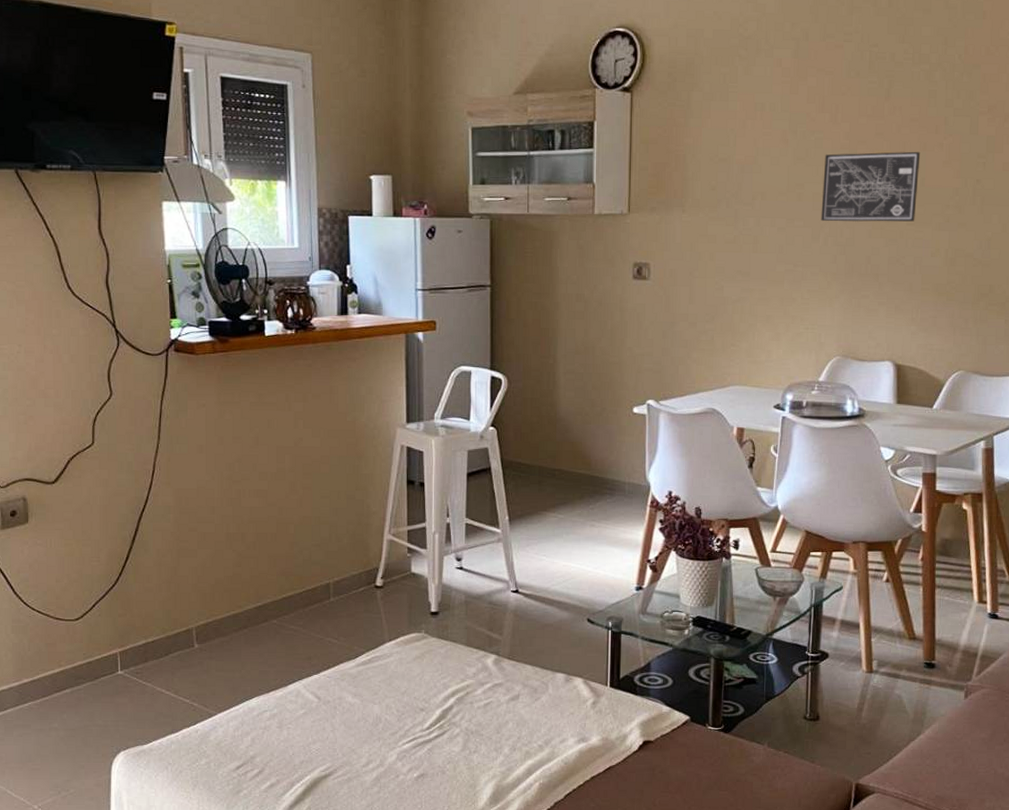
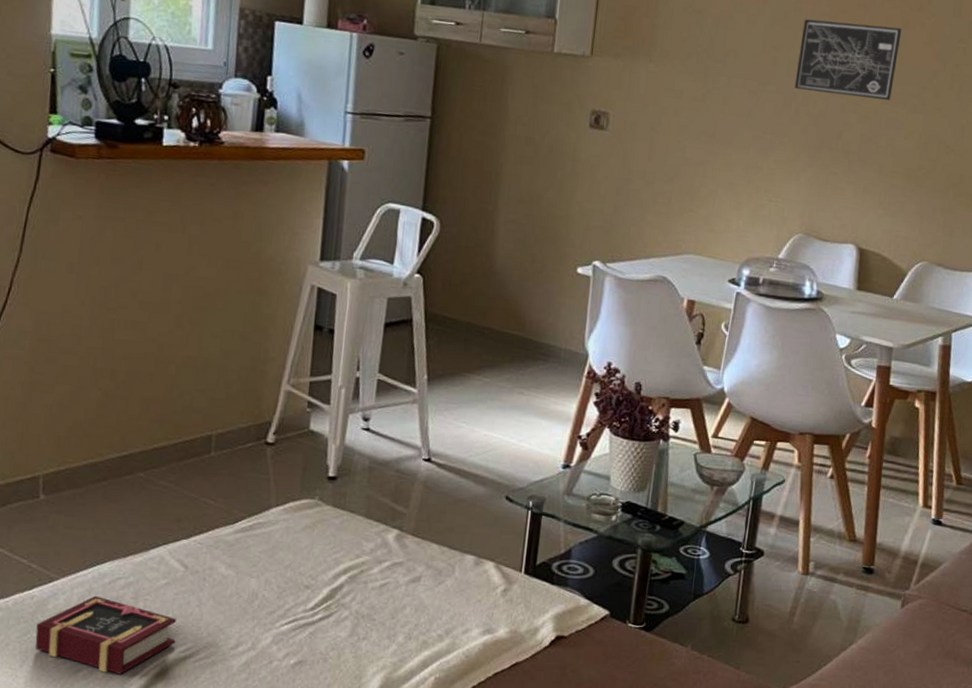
book: none [202,726,316,793] -> present [35,595,176,675]

